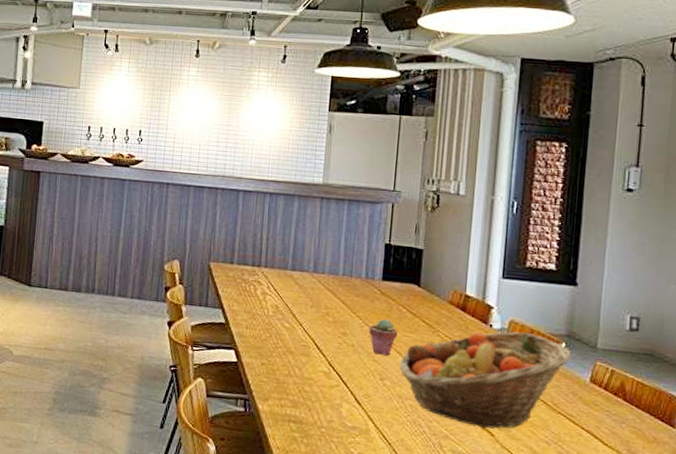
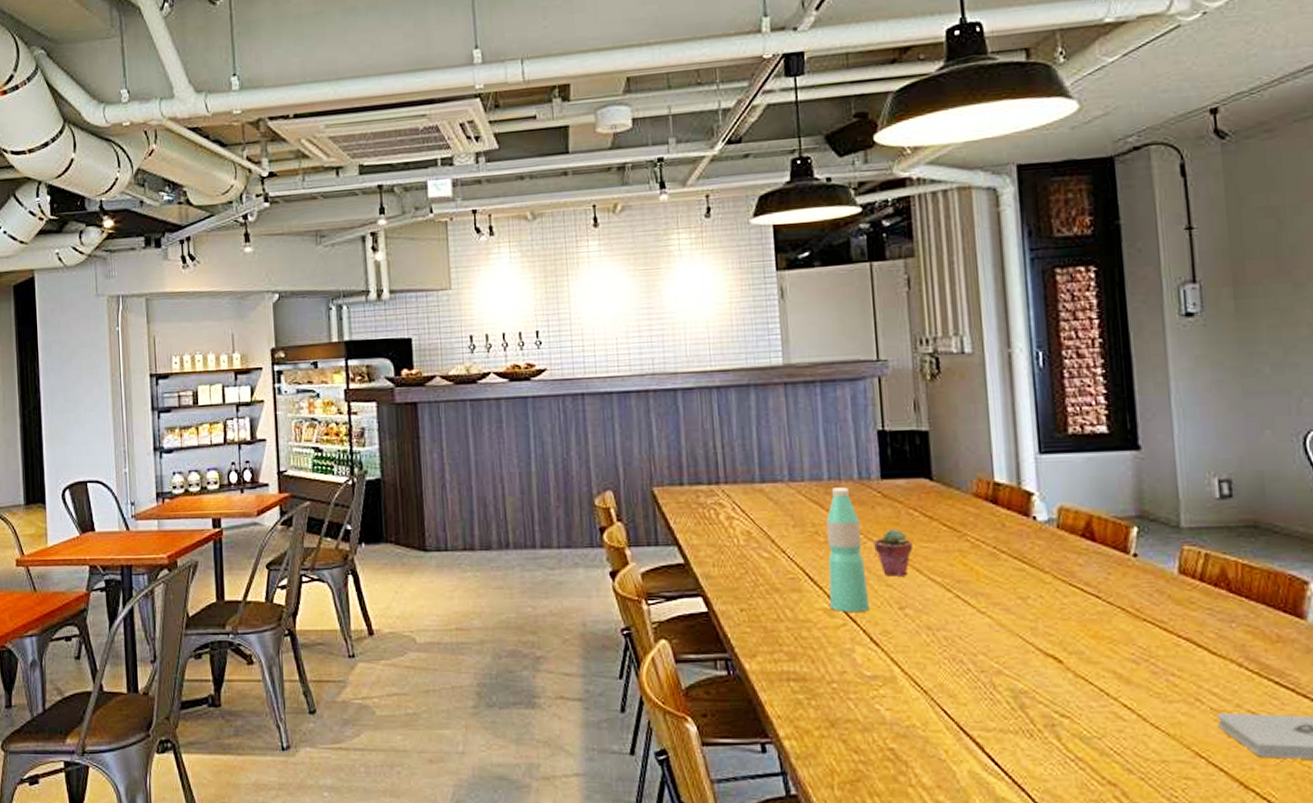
water bottle: none [328,282,361,378] -> present [826,487,870,613]
fruit basket: present [399,332,572,429] -> none [920,520,1148,654]

